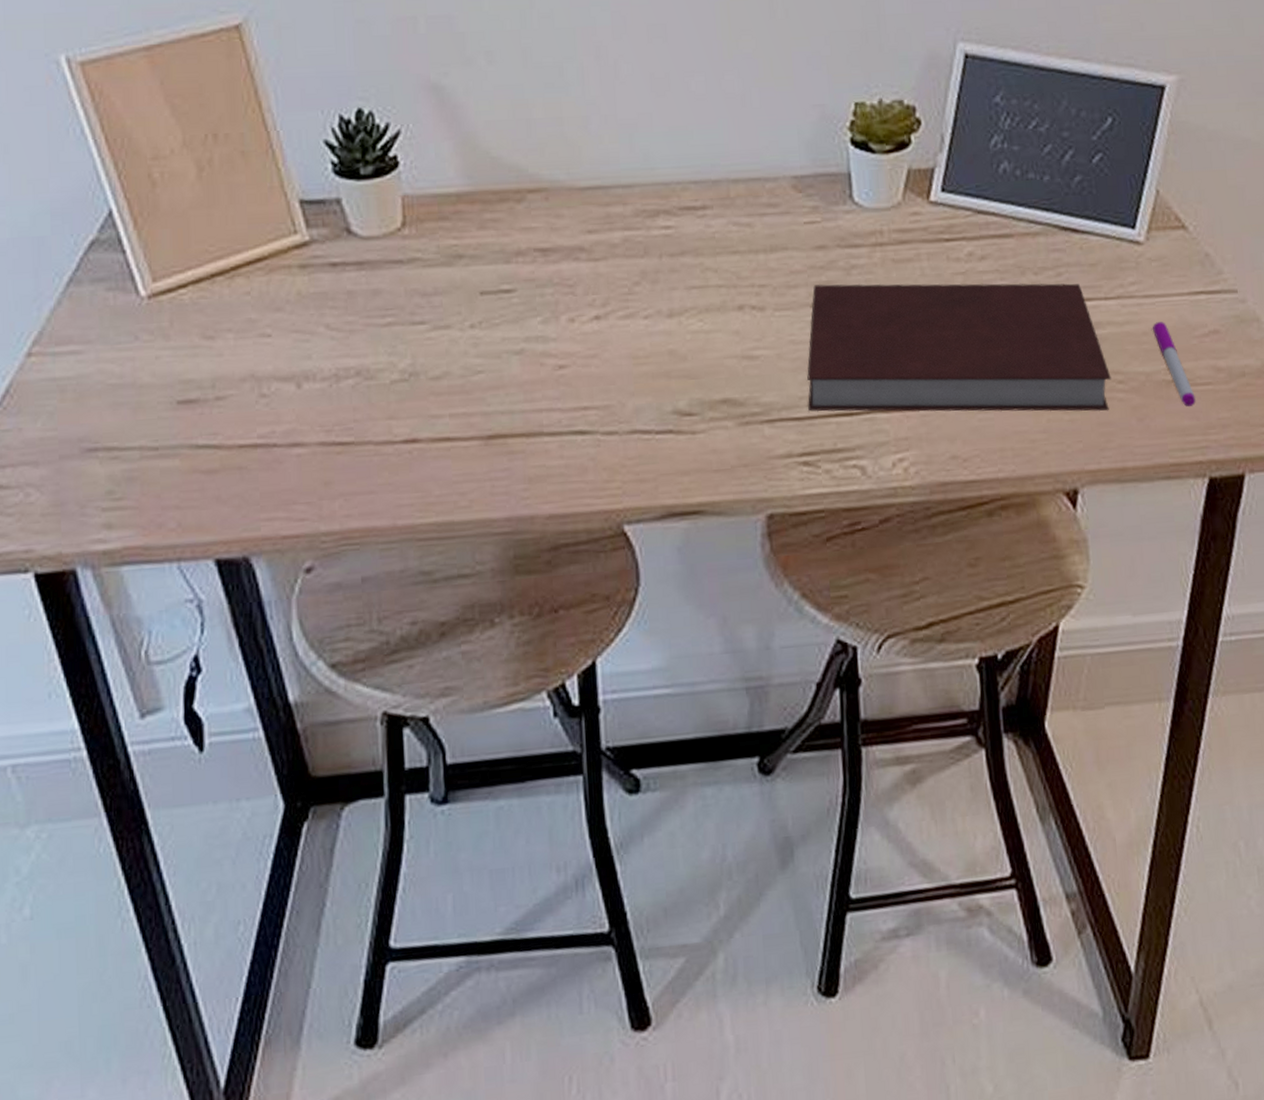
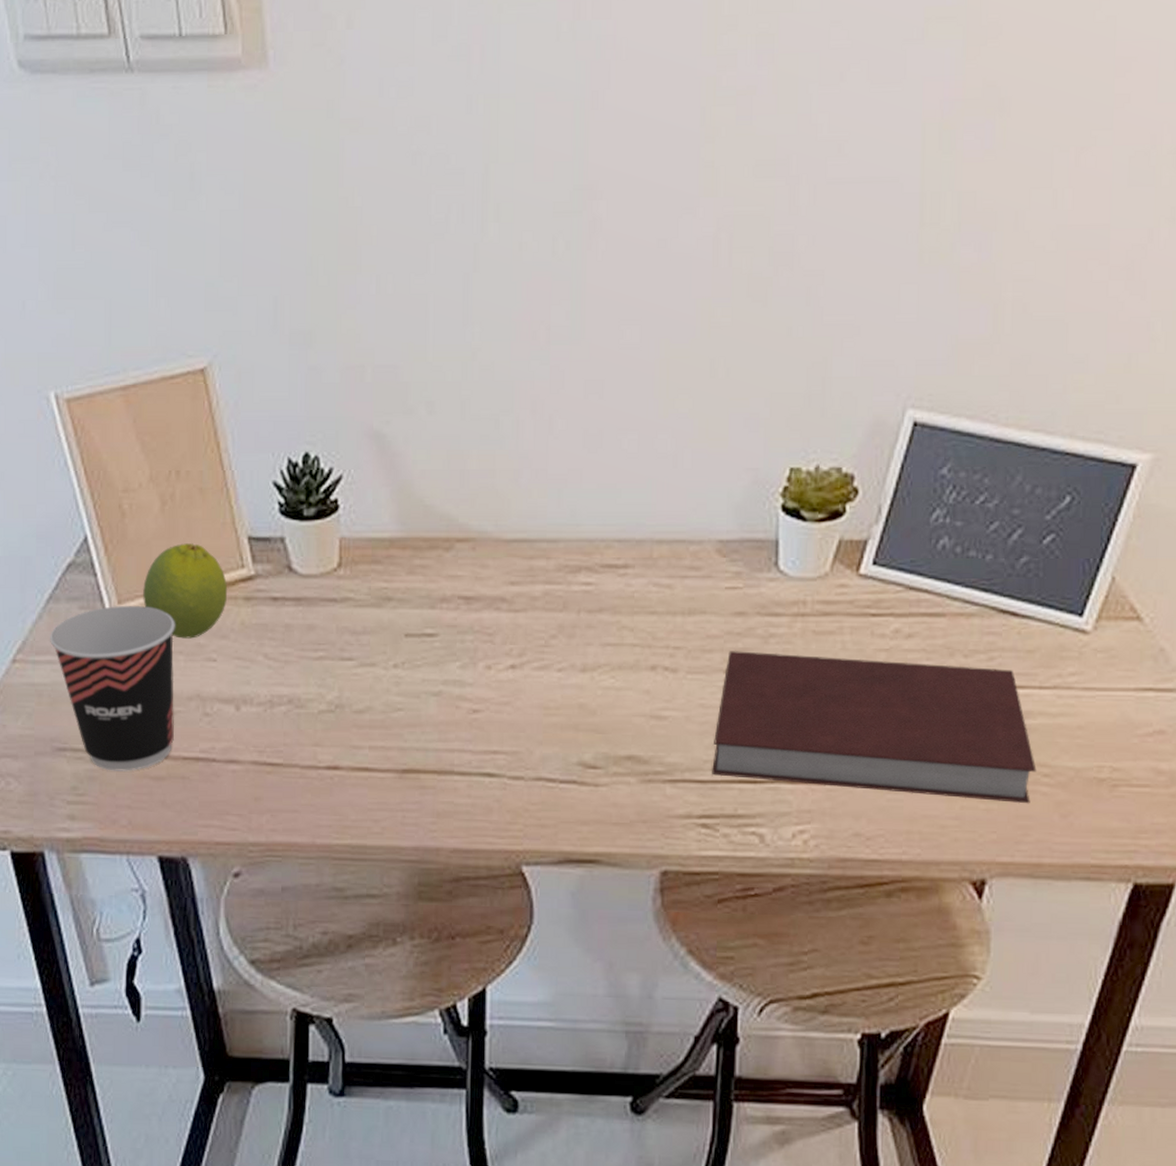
cup: none [72,282,227,469] -> present [50,605,175,771]
fruit: none [181,211,280,315] -> present [143,543,228,639]
pen: present [1153,322,1196,408] -> none [1090,717,1129,809]

